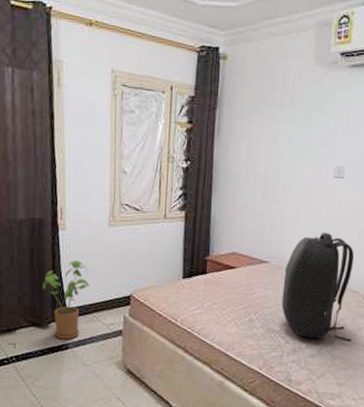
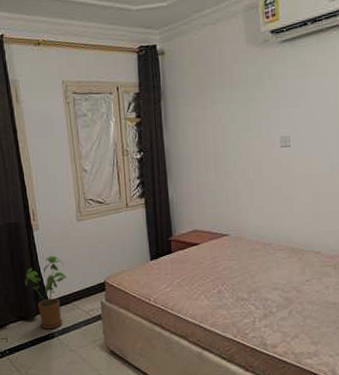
backpack: present [281,233,355,341] -> none [245,200,321,302]

